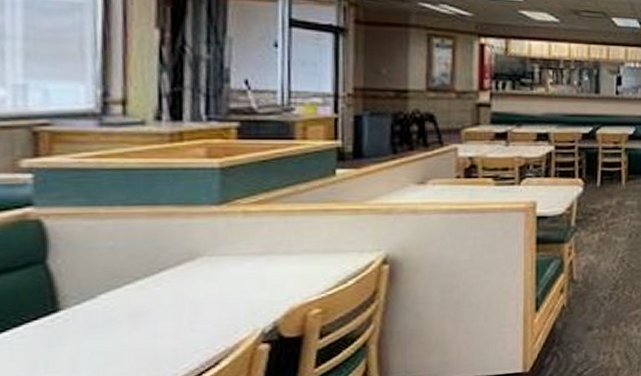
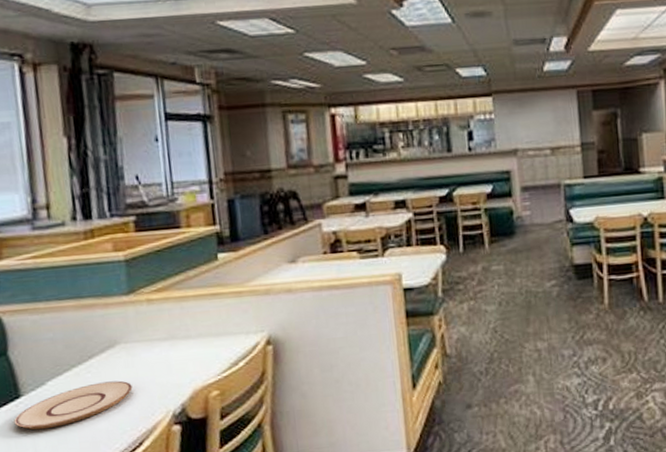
plate: none [46,295,213,348] -> present [14,380,133,430]

